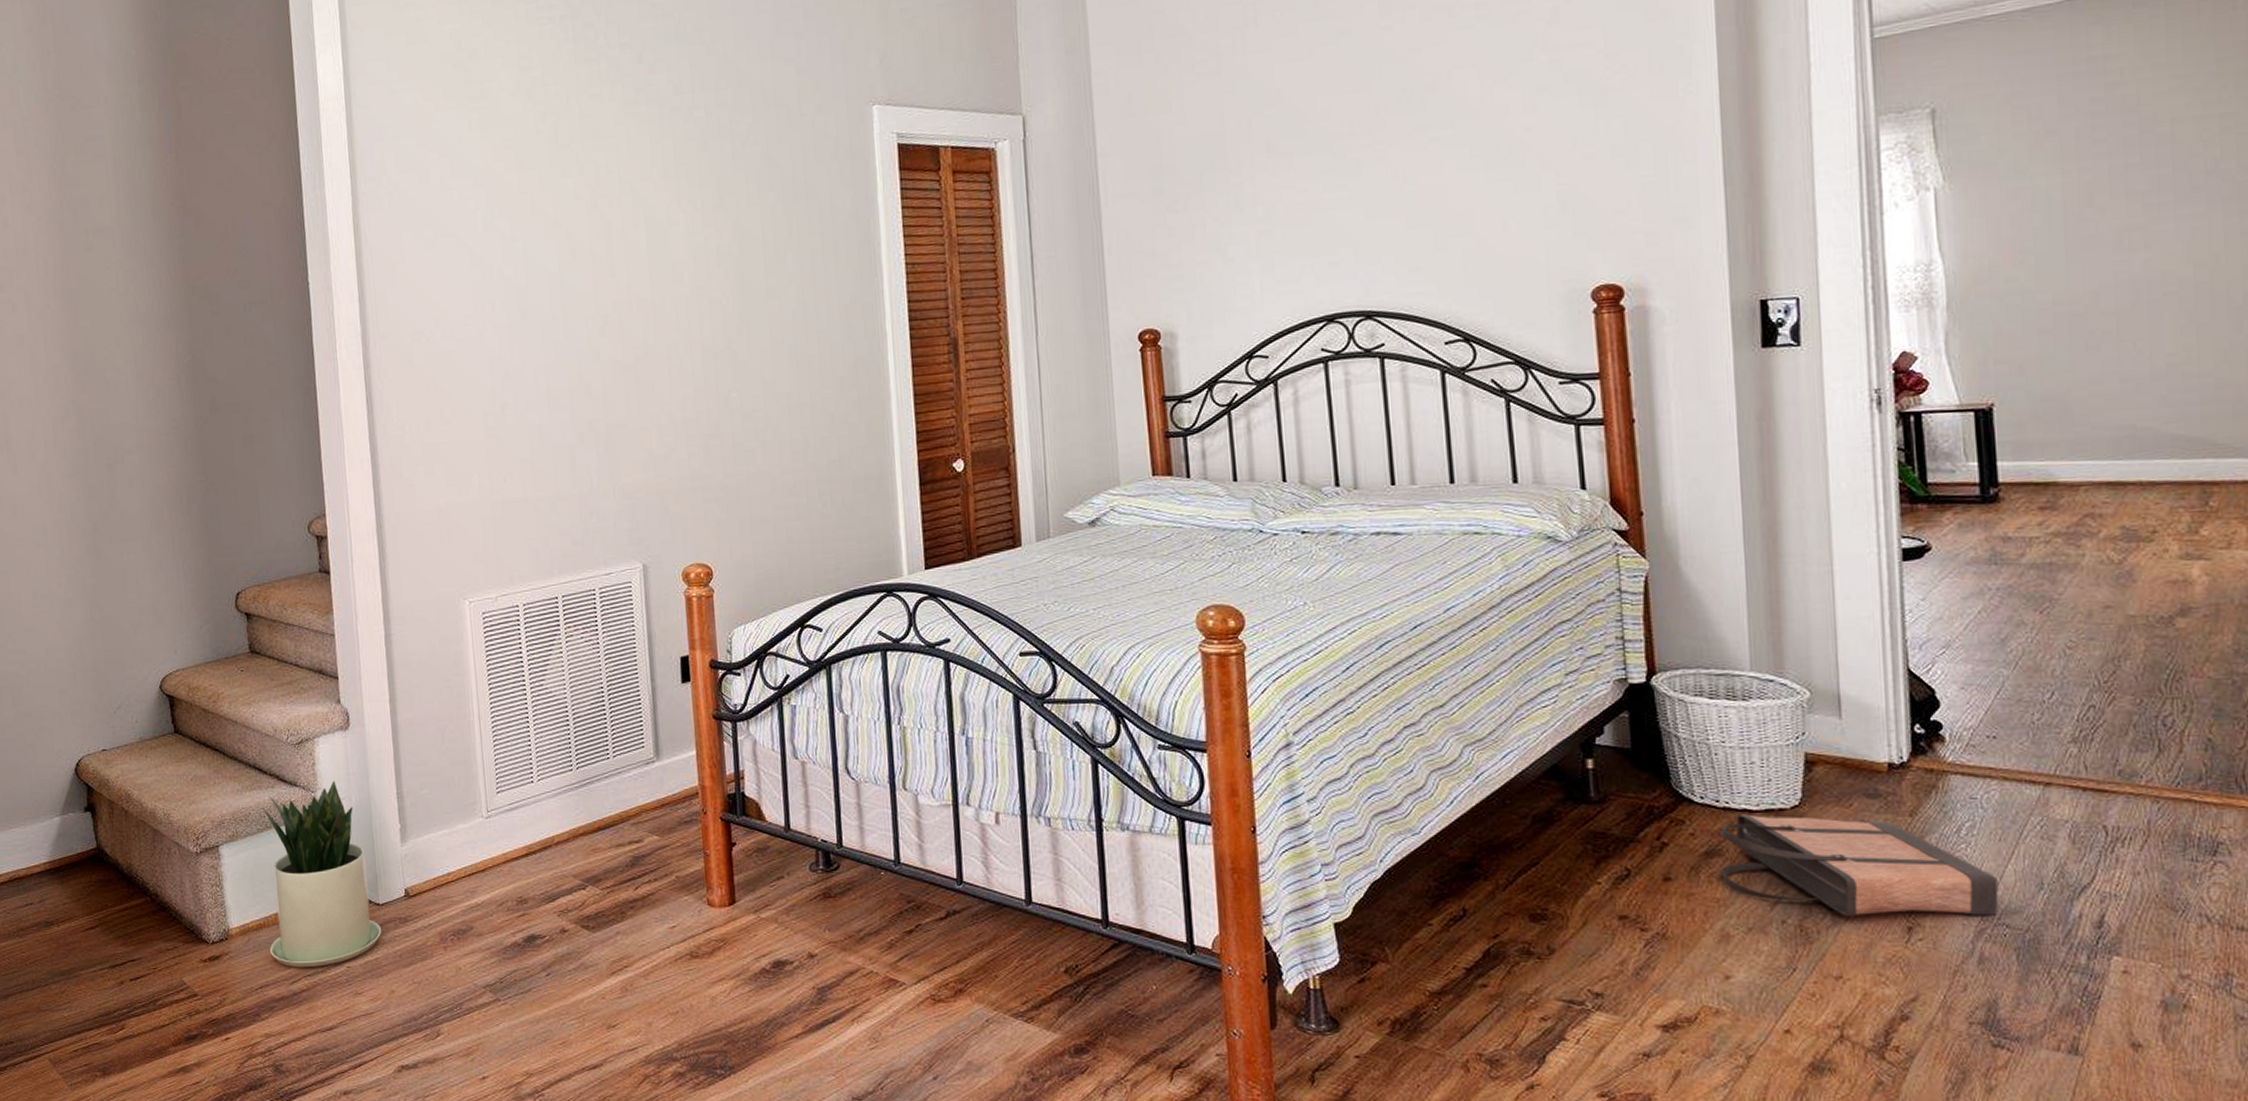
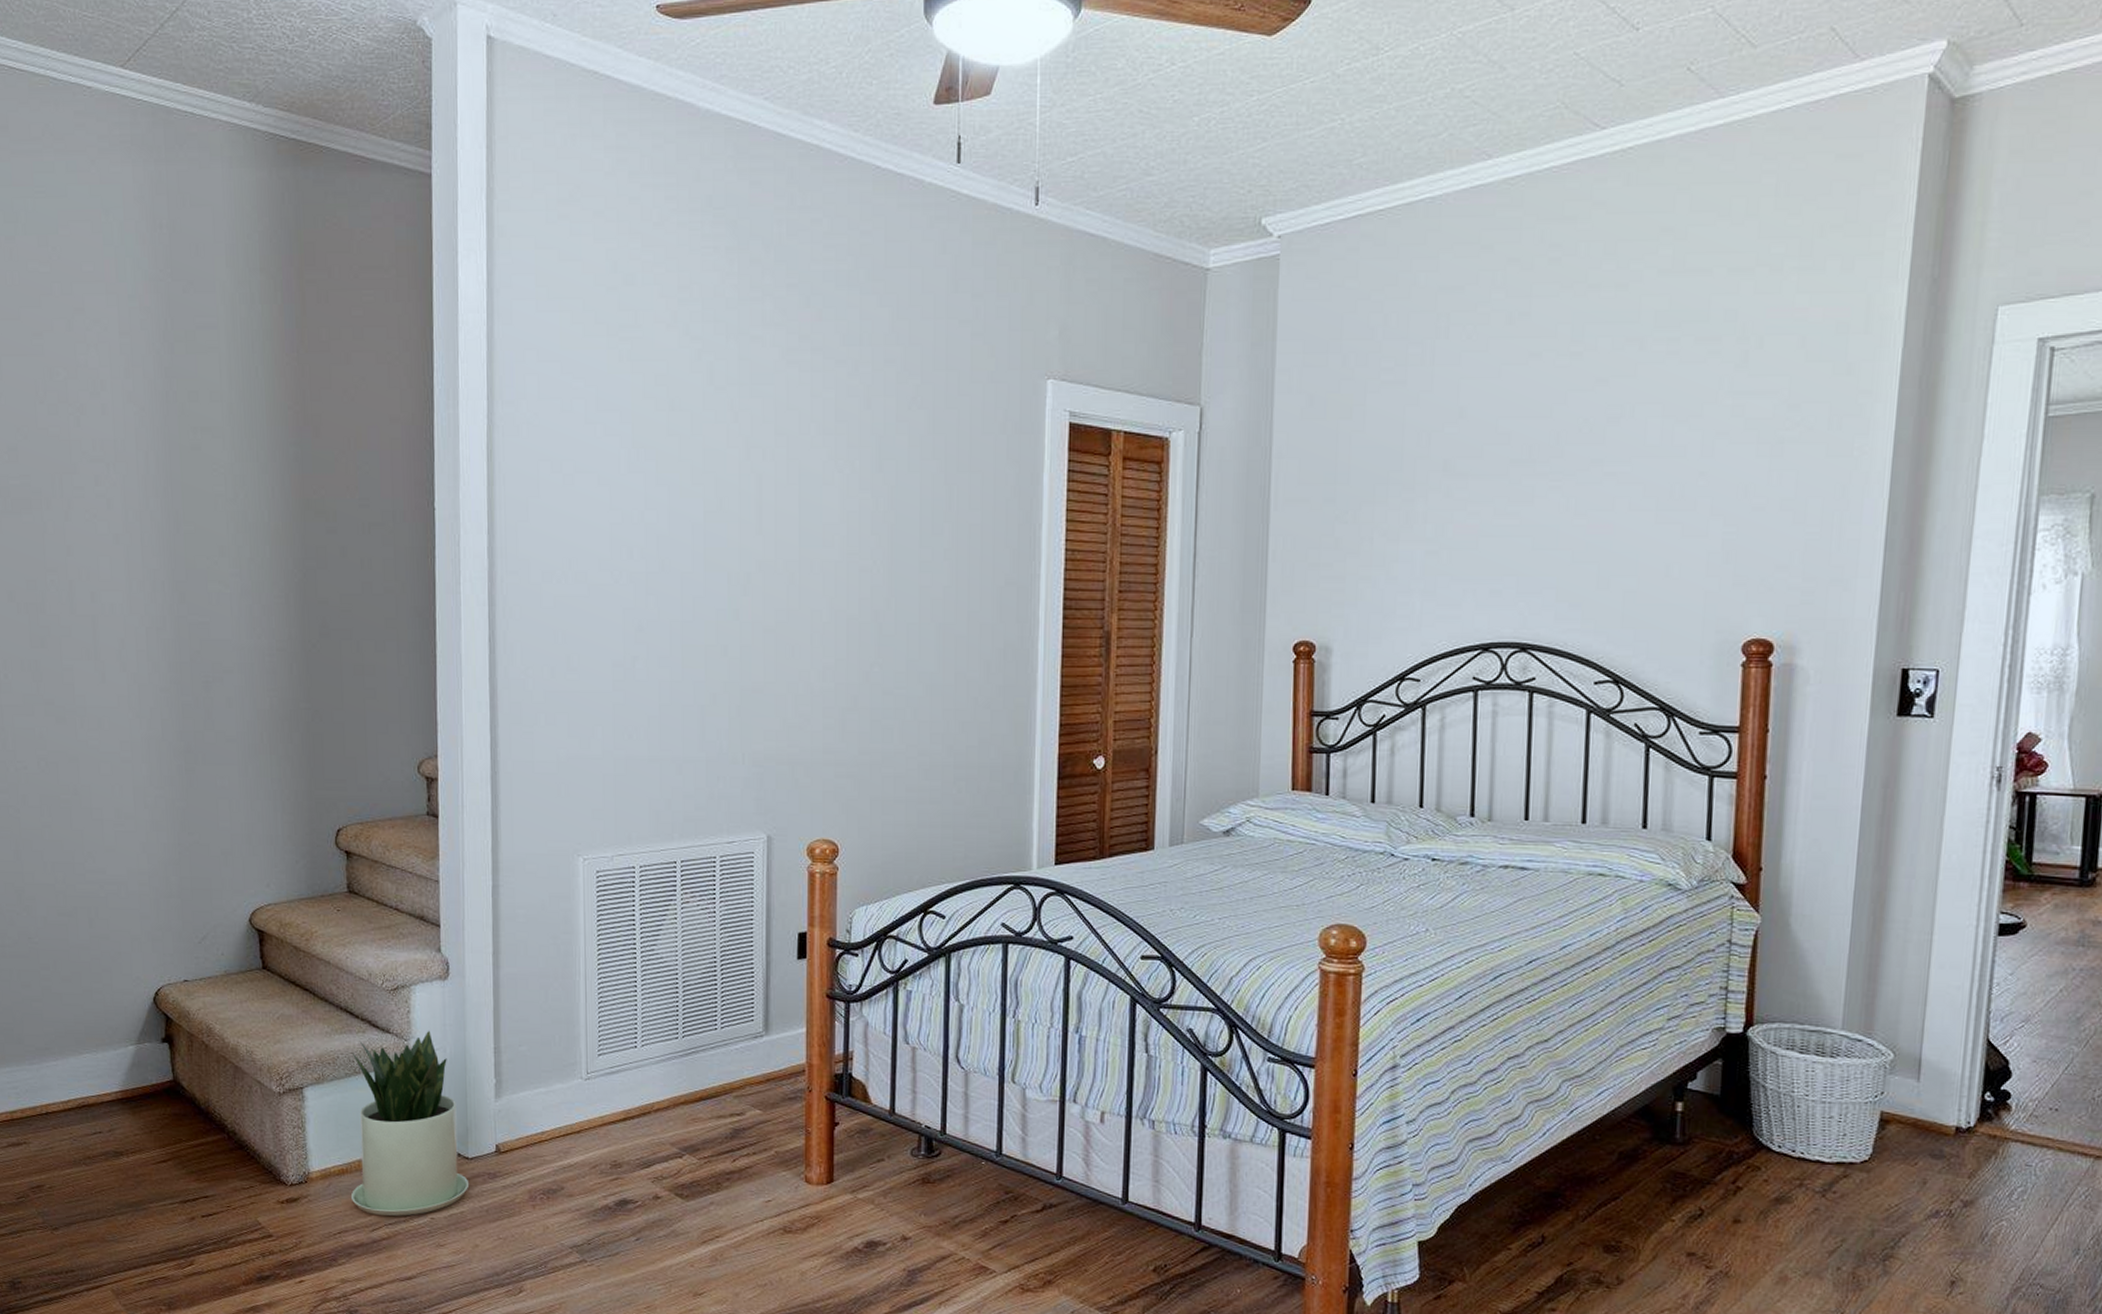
shopping bag: present [1720,813,1999,917] -> none [1786,1164,2039,1275]

